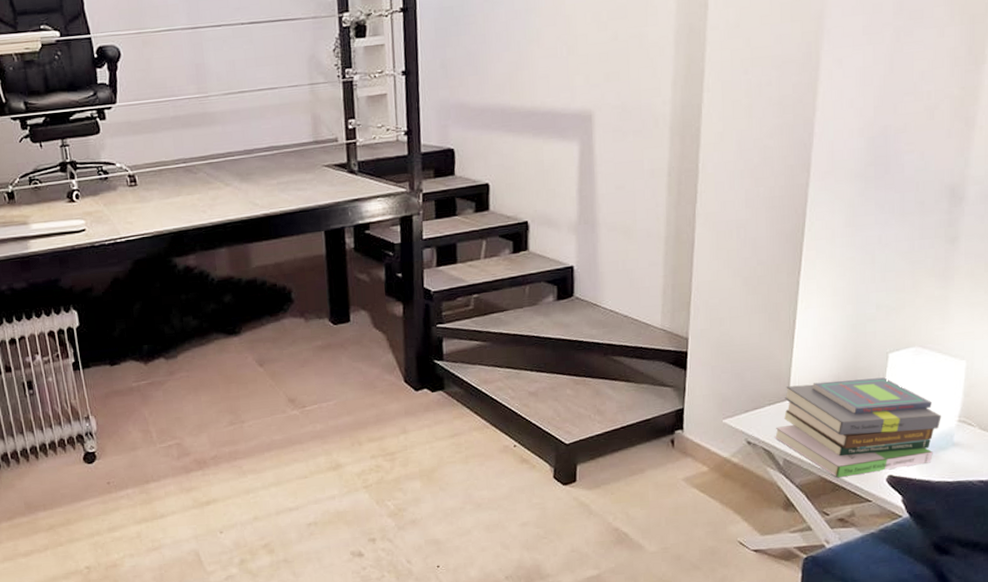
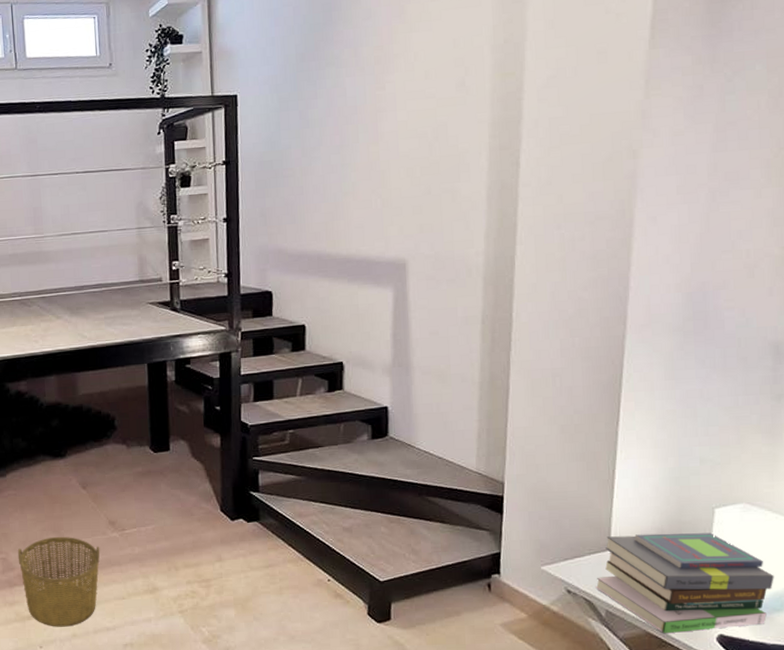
basket: none [192,417,280,511] -> present [17,536,100,627]

